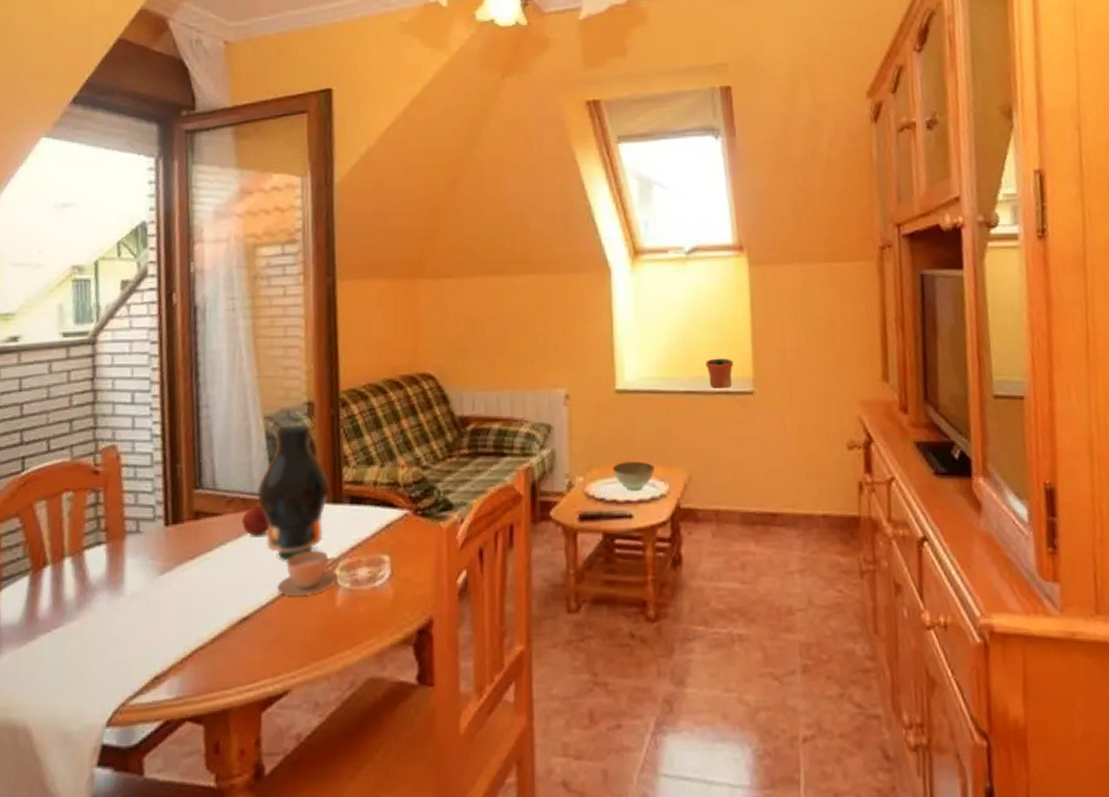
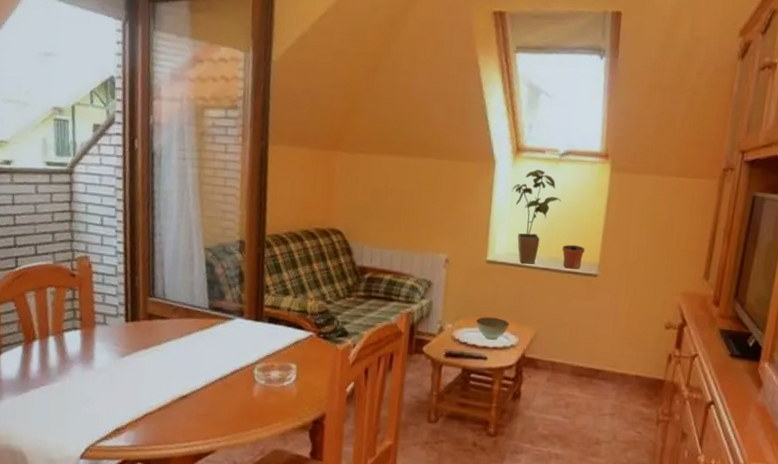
fruit: present [241,505,269,536] -> none [184,315,205,338]
vase: present [257,424,329,559] -> none [197,257,254,358]
teacup: present [277,551,338,596] -> none [209,353,257,386]
house plant: none [634,273,696,390] -> present [511,170,562,265]

